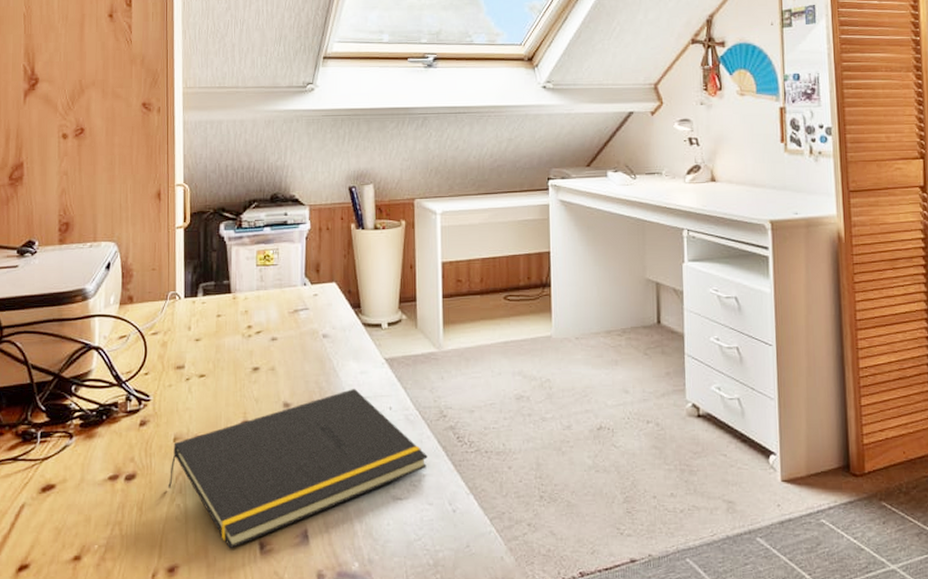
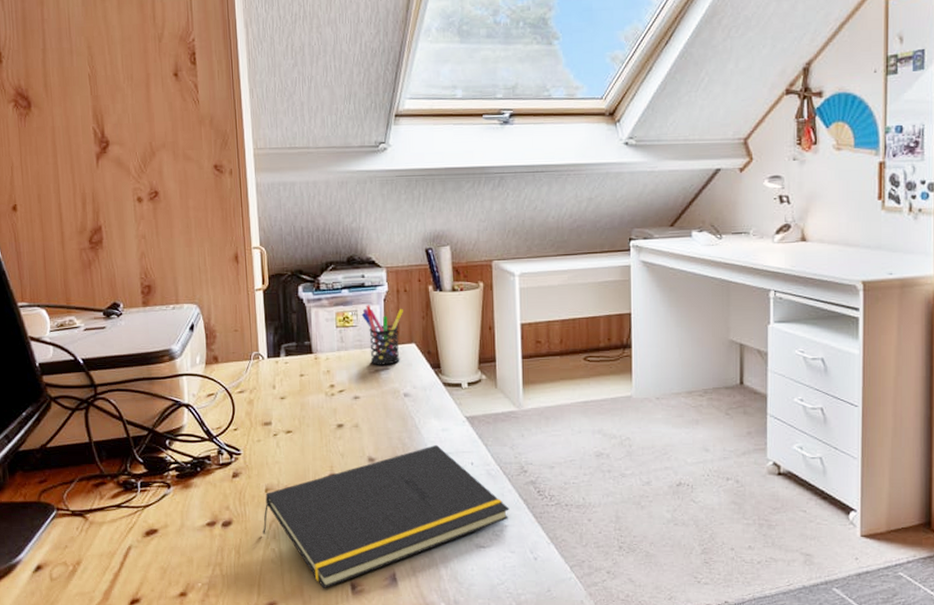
pen holder: none [282,243,325,305] -> present [361,305,403,365]

